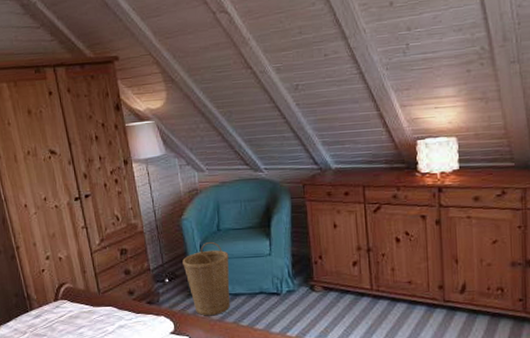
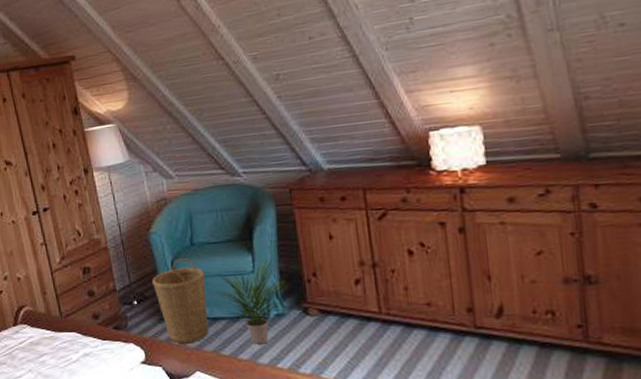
potted plant: none [237,244,299,316] -> present [216,259,289,344]

